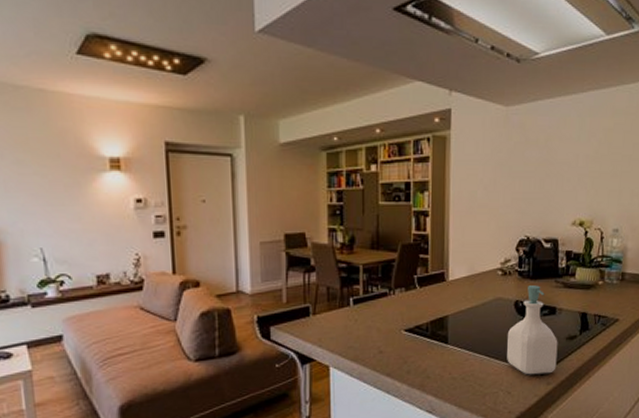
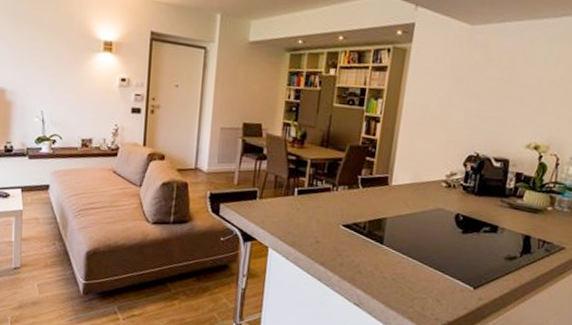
soap bottle: present [507,285,558,375] -> none [440,201,496,290]

